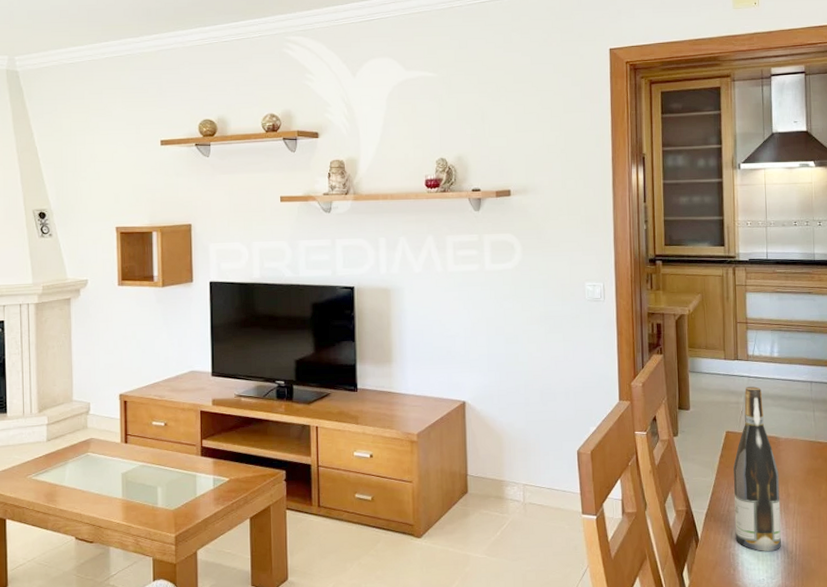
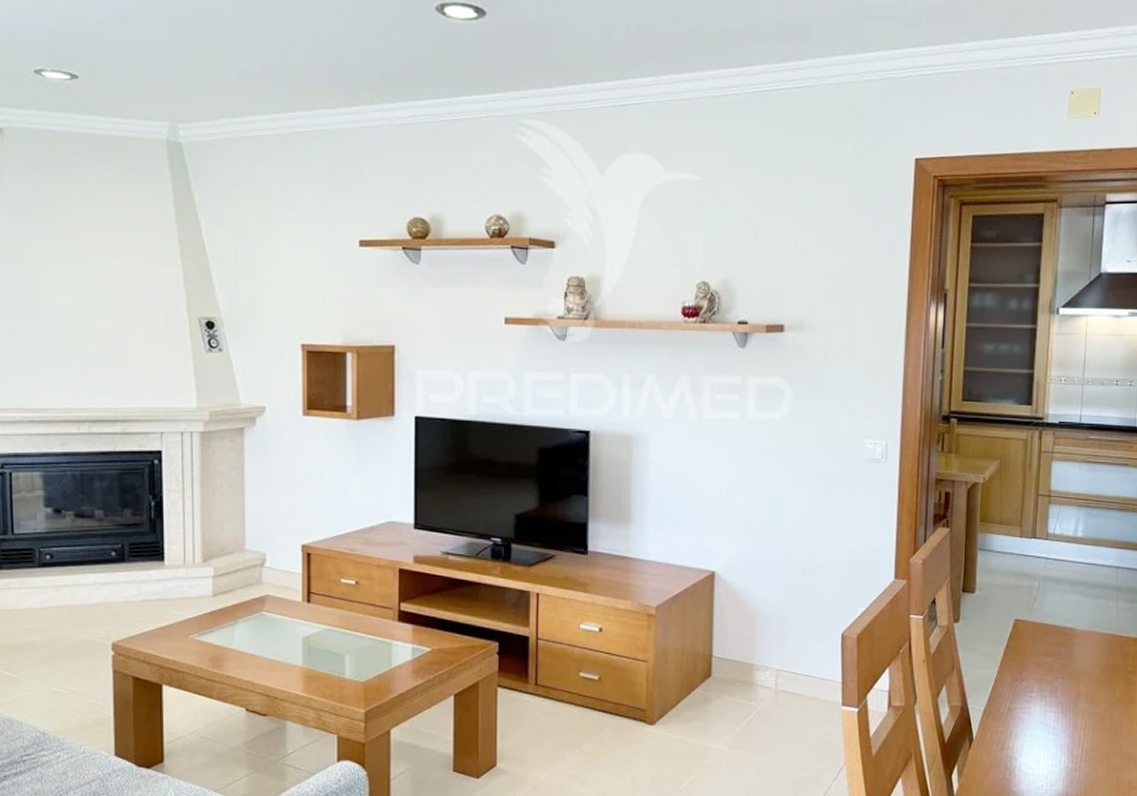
wine bottle: present [733,386,782,551] -> none [1015,570,1071,755]

